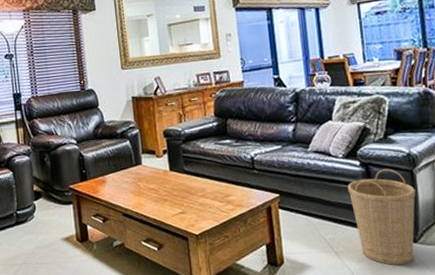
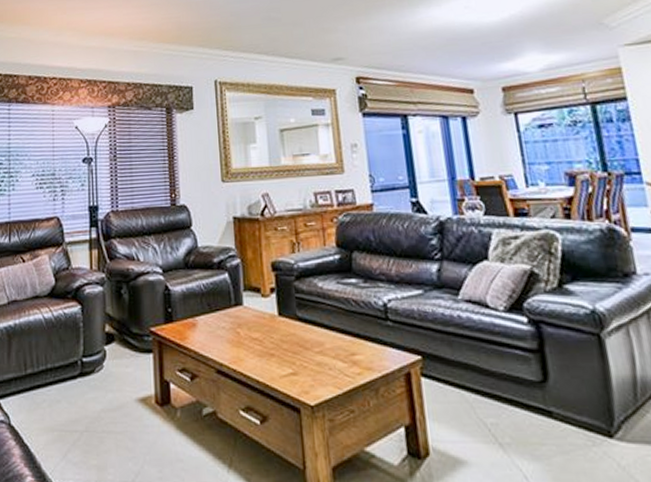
basket: present [347,168,416,265] -> none [512,330,611,469]

